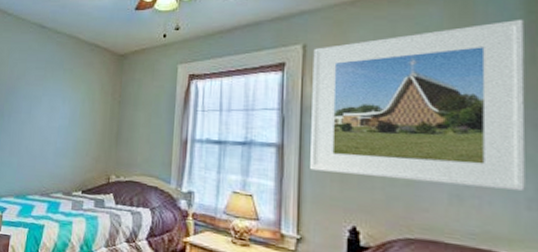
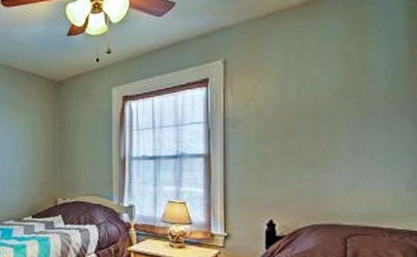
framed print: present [310,19,526,192] -> none [233,24,406,176]

